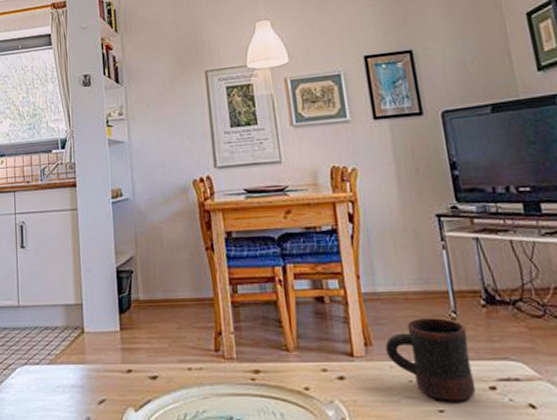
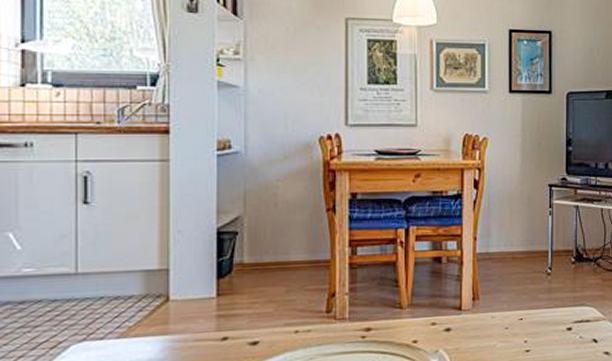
mug: present [385,318,476,401] -> none [490,273,557,343]

